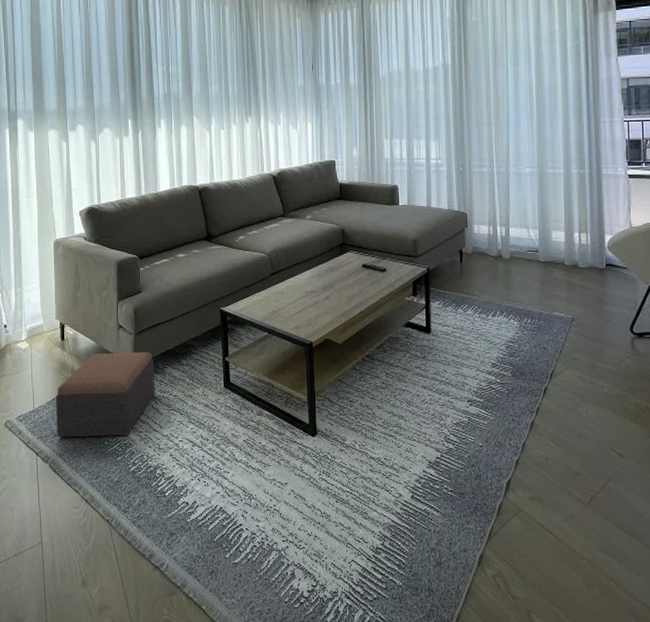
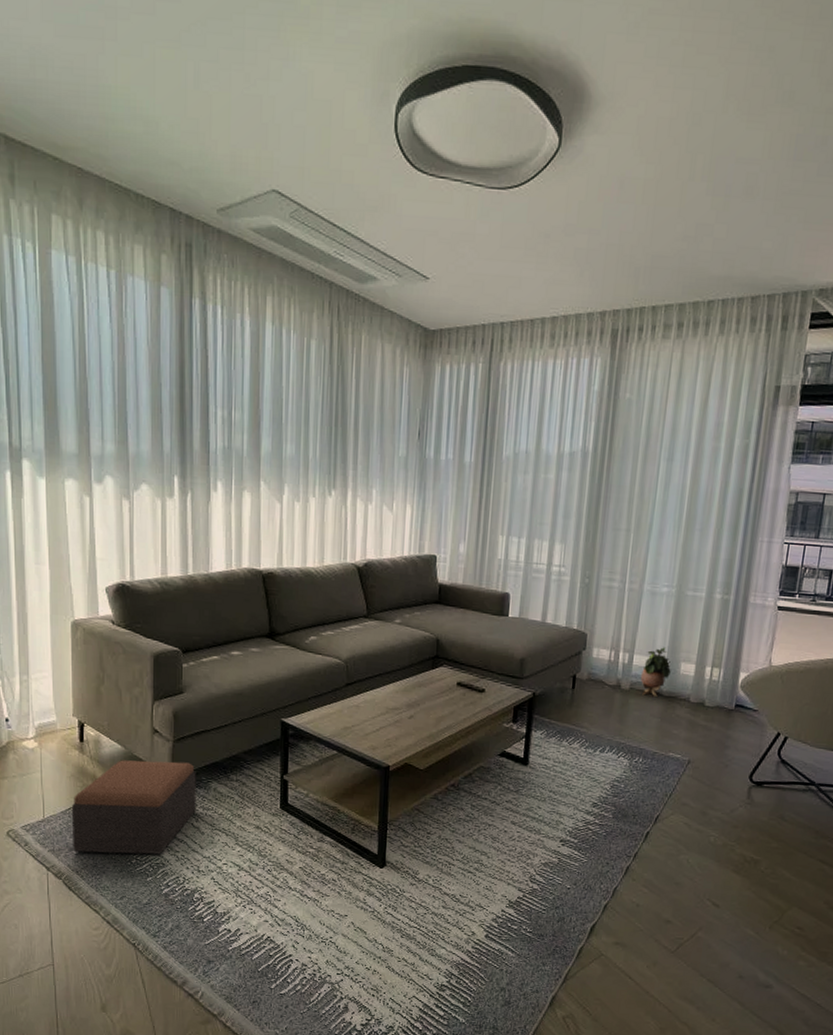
potted plant: none [518,219,544,264] -> present [640,647,671,698]

